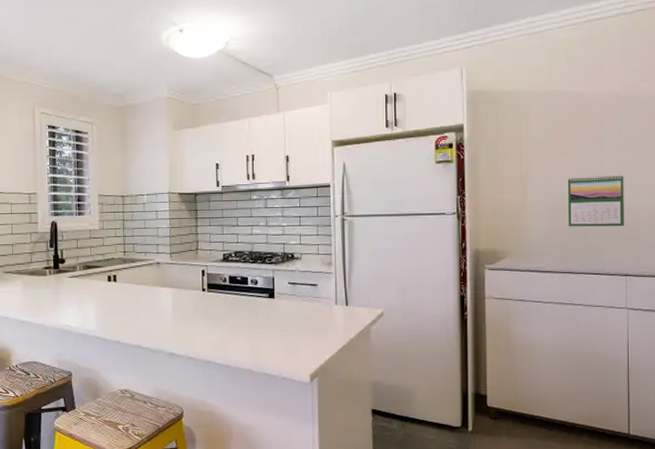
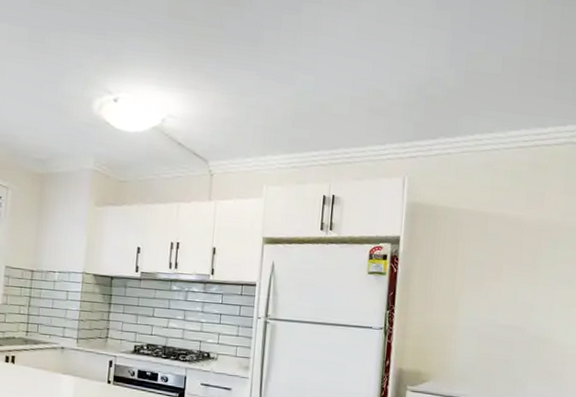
calendar: present [567,175,624,227] -> none [495,304,555,361]

